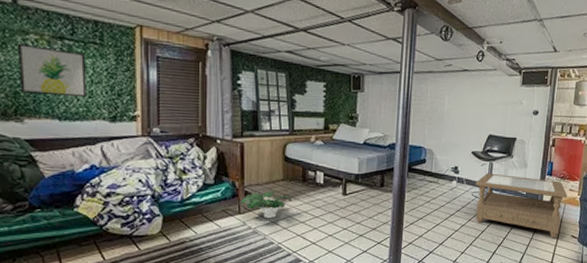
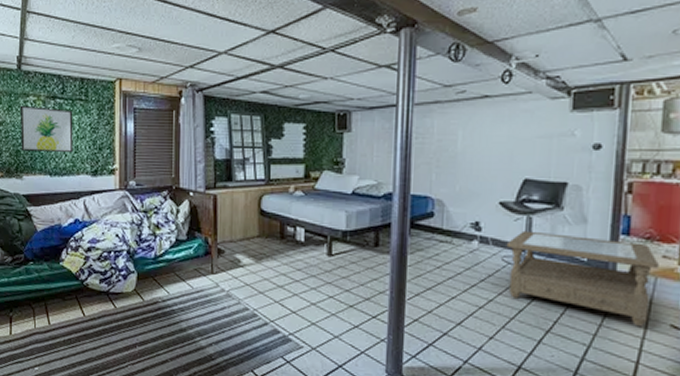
potted plant: present [241,190,291,219] -> none [214,248,268,281]

